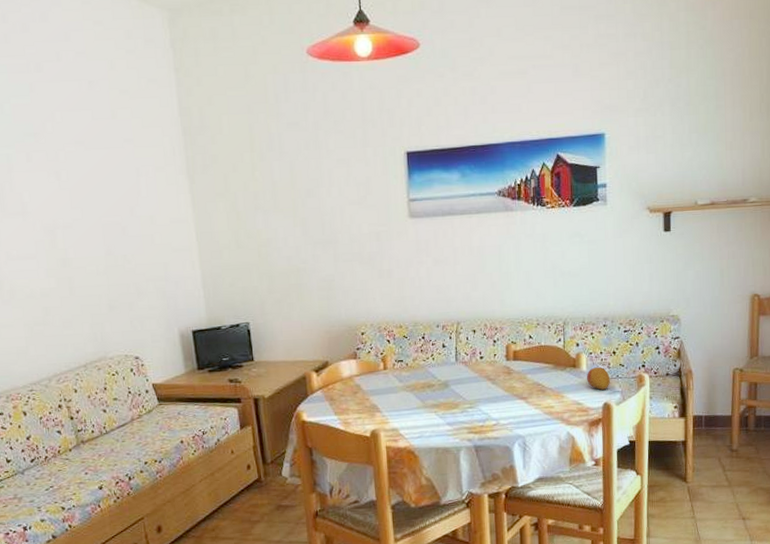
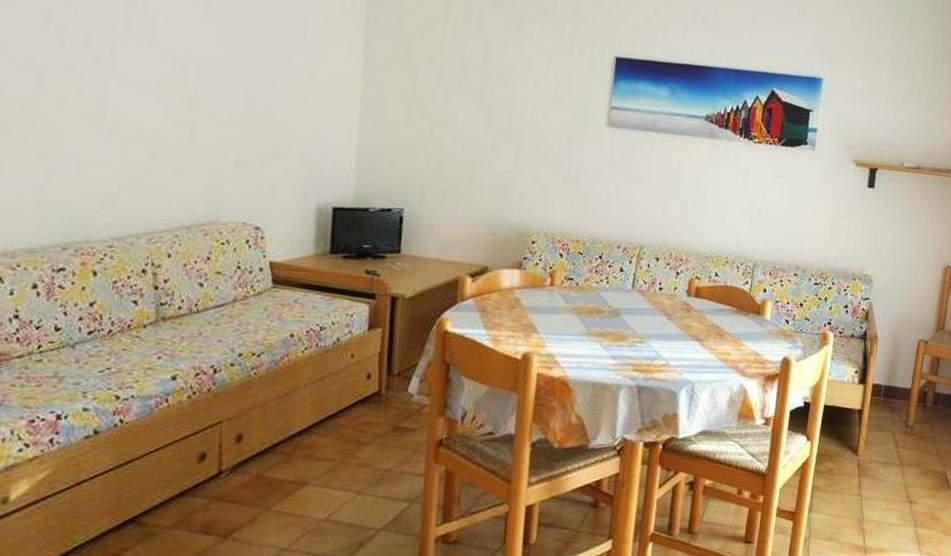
fruit: present [586,366,610,390] -> none [768,317,794,343]

